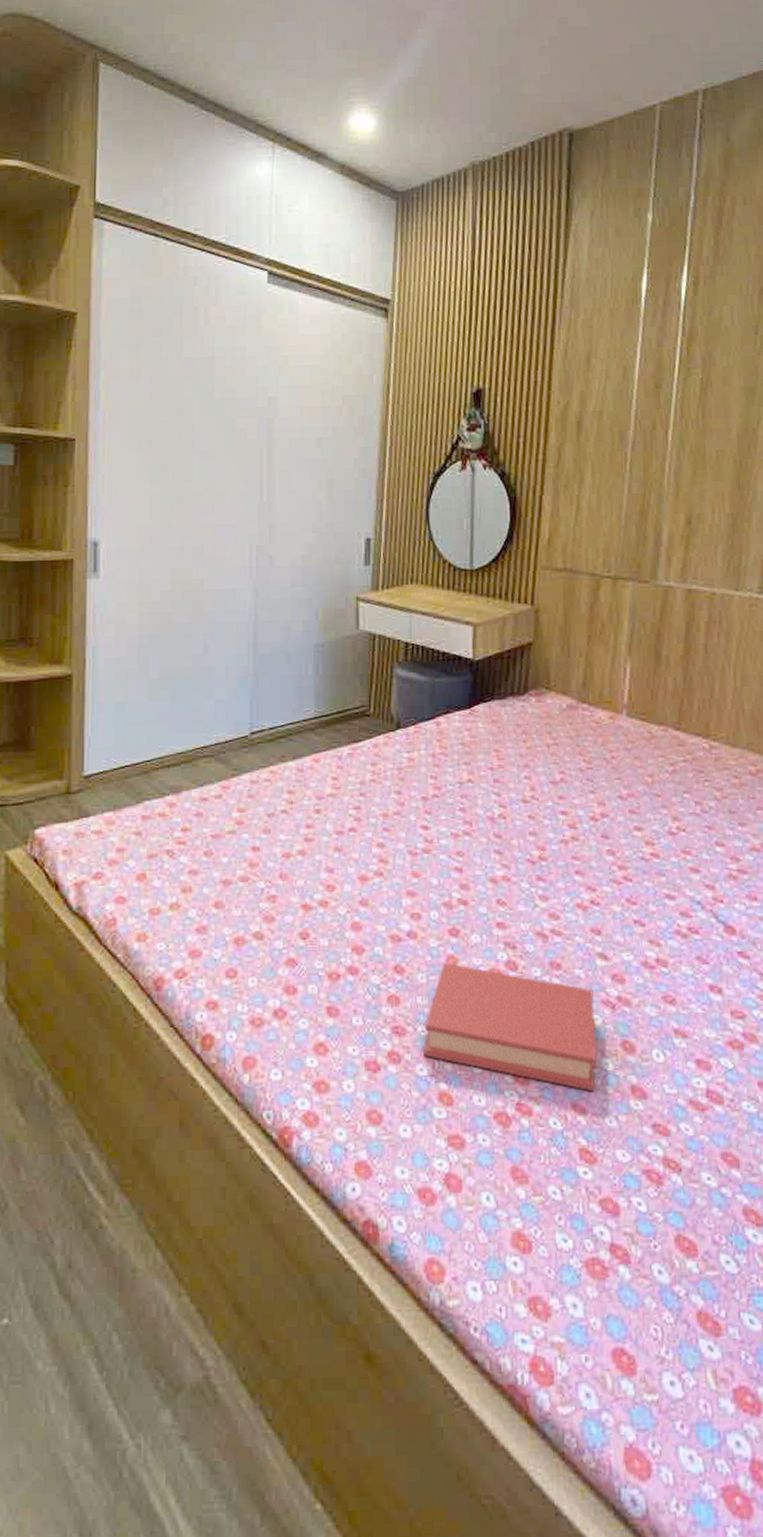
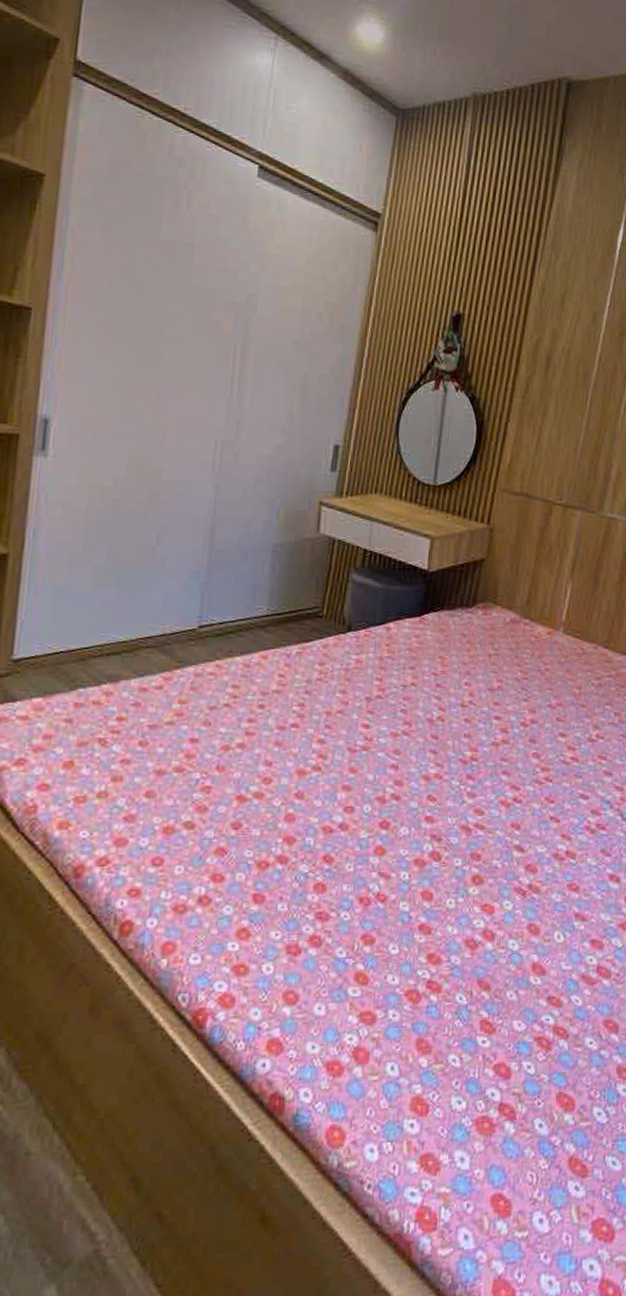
book: present [423,963,597,1092] -> none [344,853,508,970]

